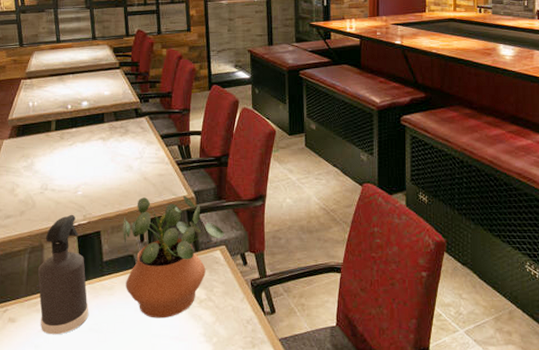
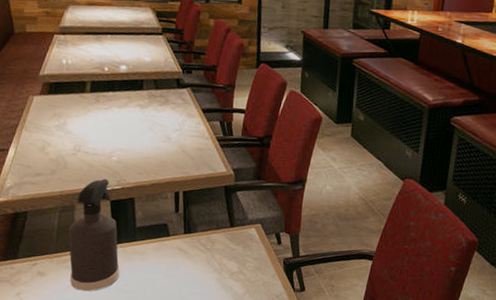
potted plant: present [123,195,224,319] -> none [157,169,261,286]

